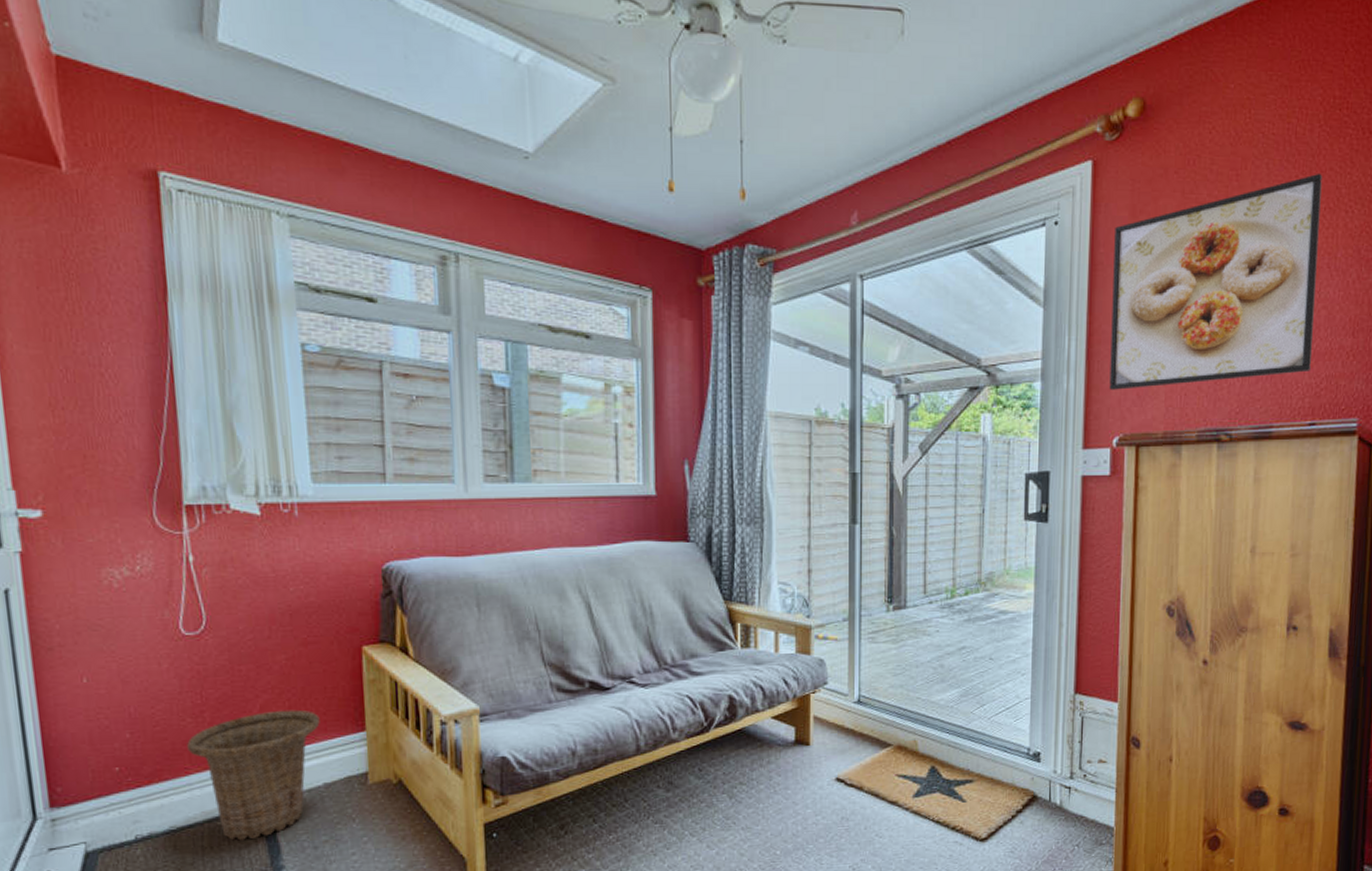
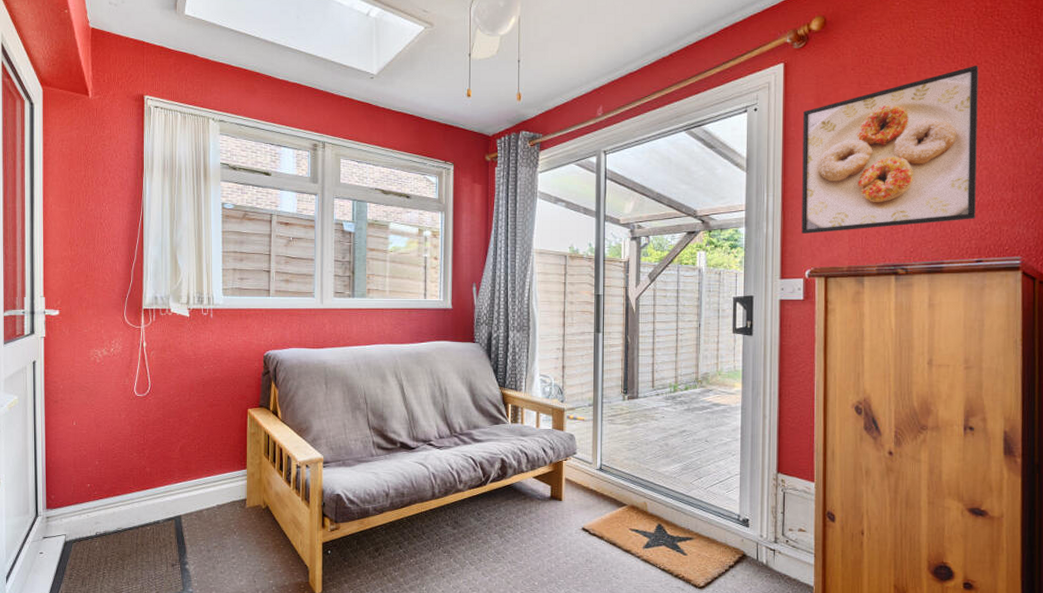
basket: present [187,709,320,841] -> none [133,451,217,542]

